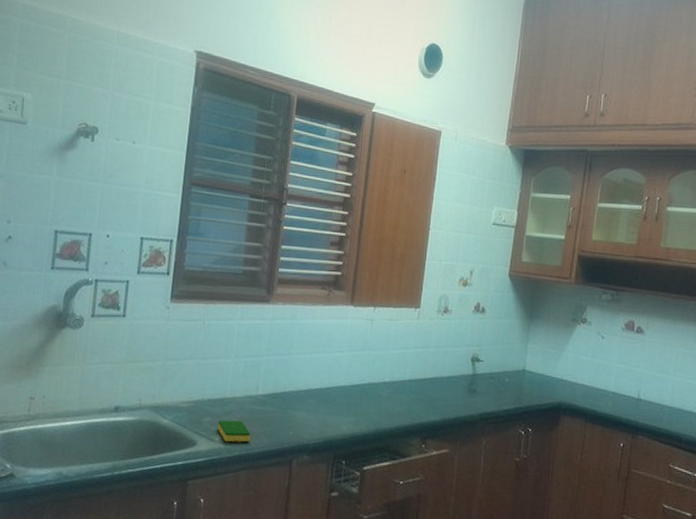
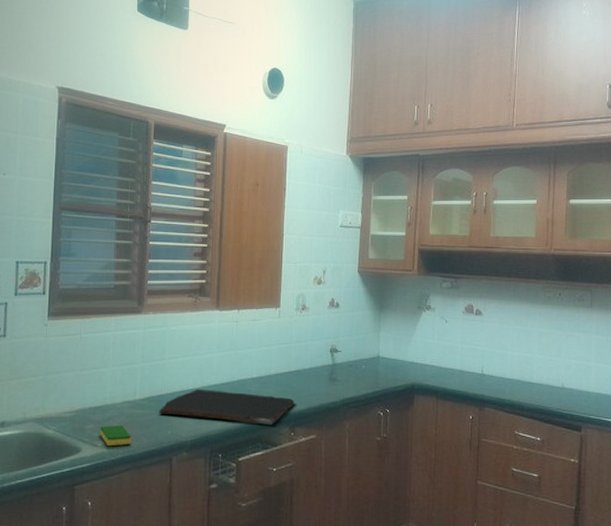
cutting board: none [281,388,429,435] -> present [158,388,295,426]

